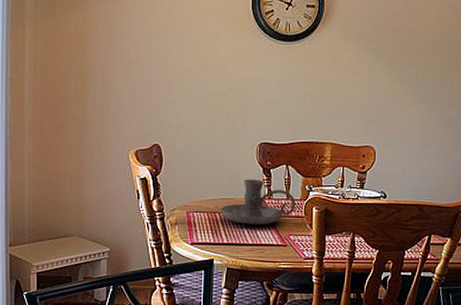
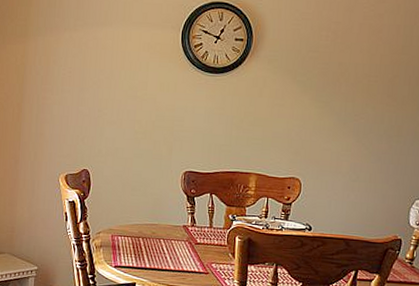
candle holder: present [220,179,296,225] -> none [144,206,219,252]

